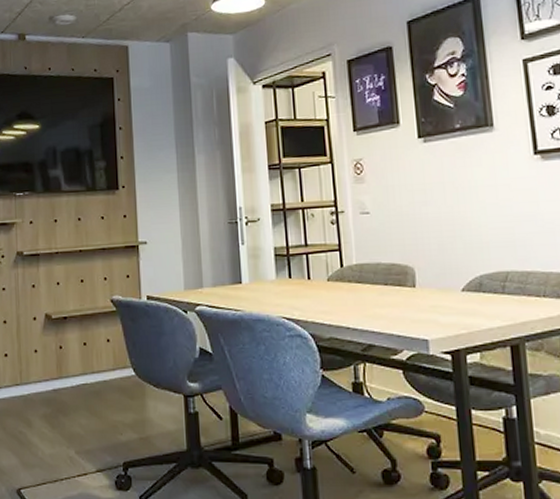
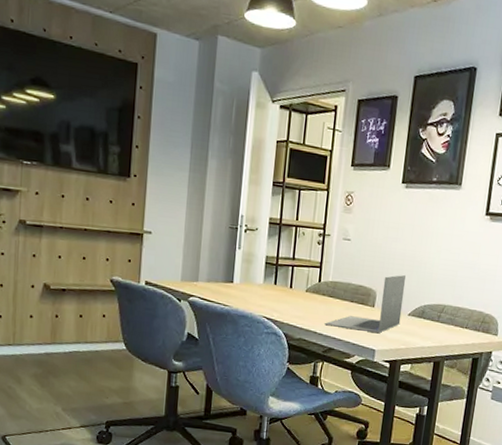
laptop: none [358,242,454,319] -> present [325,274,406,333]

